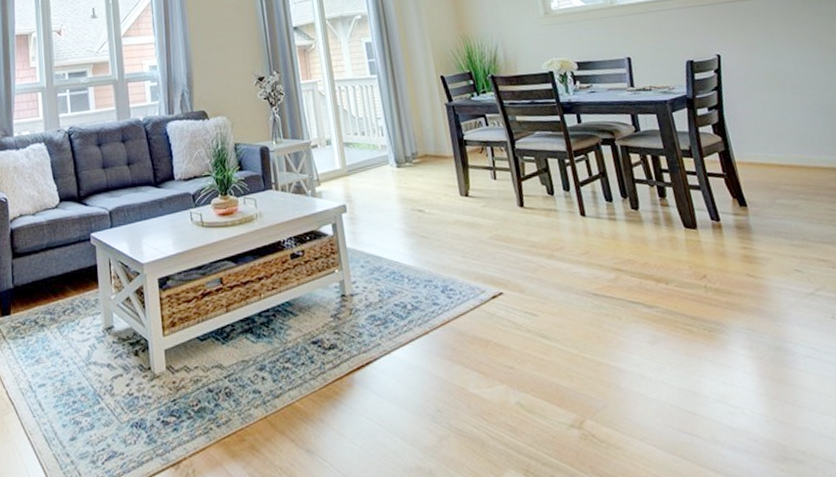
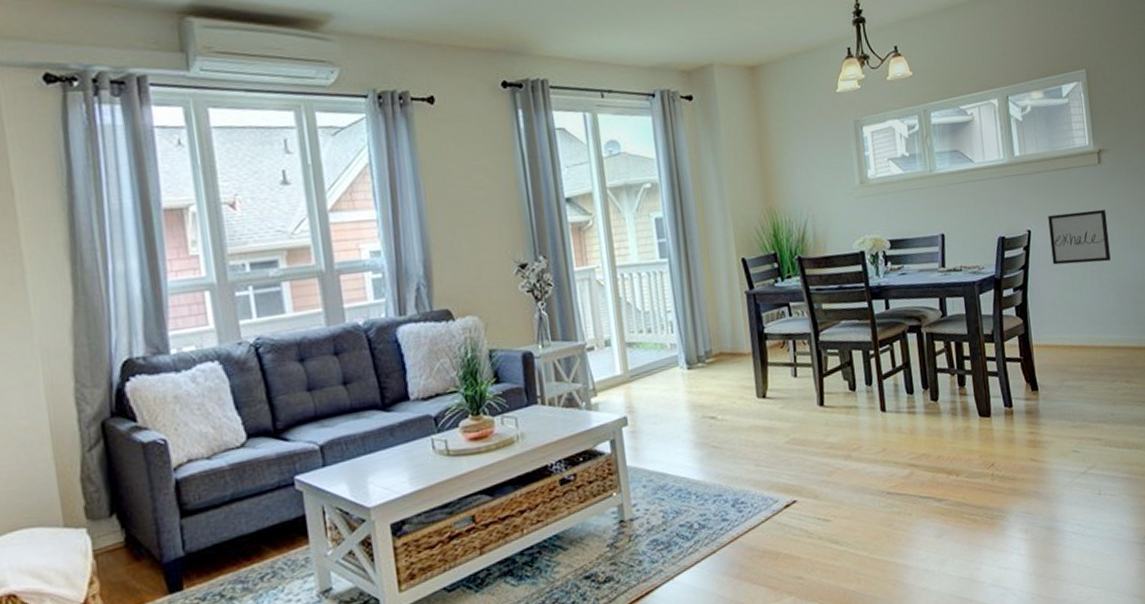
wall art: none [737,35,813,87] -> present [1048,209,1111,265]

